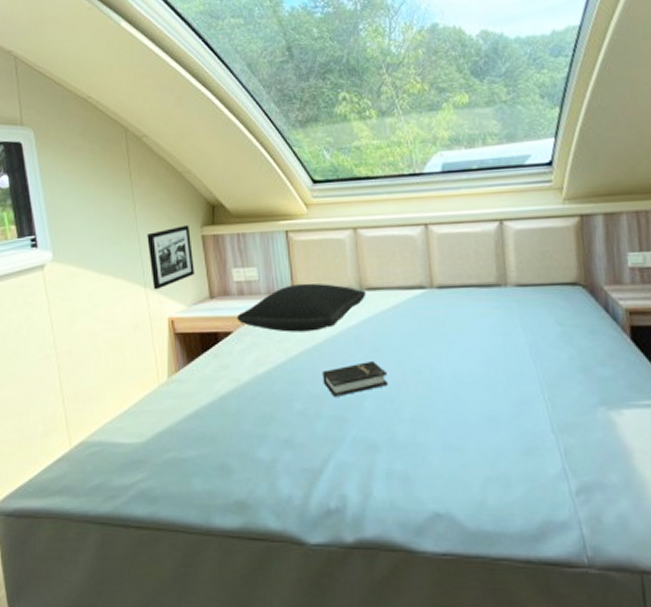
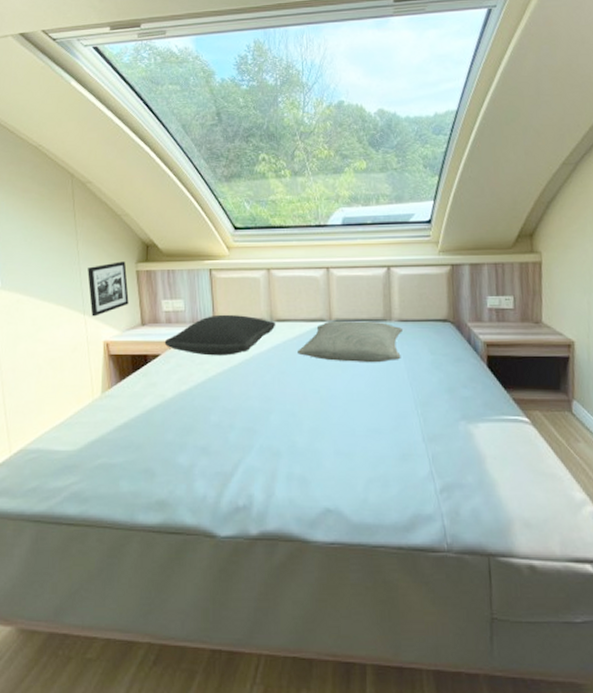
hardback book: present [322,361,387,398] -> none [236,382,291,412]
pillow: none [393,287,521,338] -> present [298,320,402,363]

